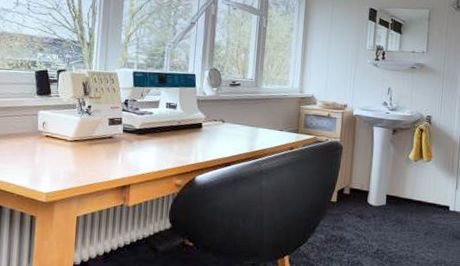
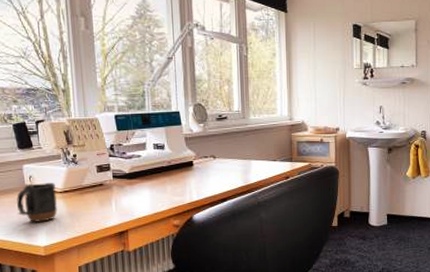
mug: none [25,129,67,168] -> present [16,183,57,222]

